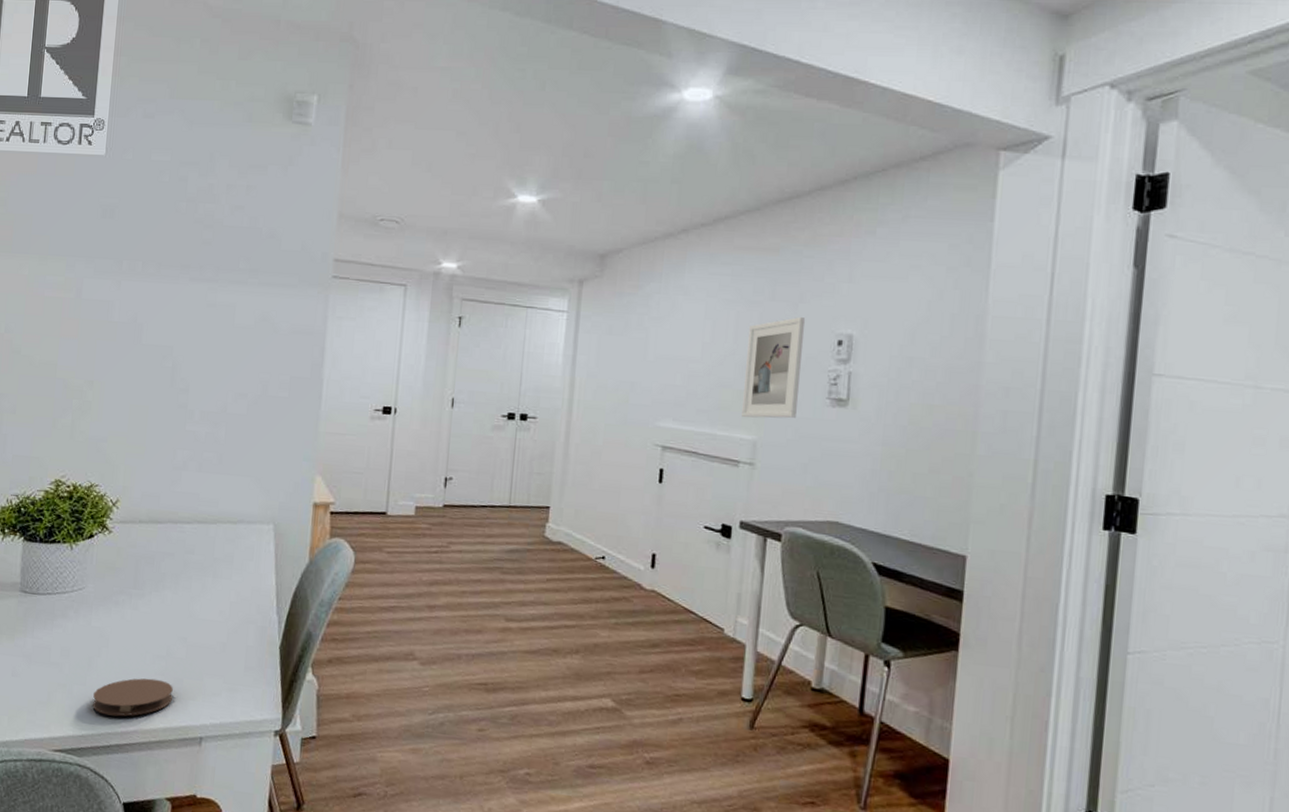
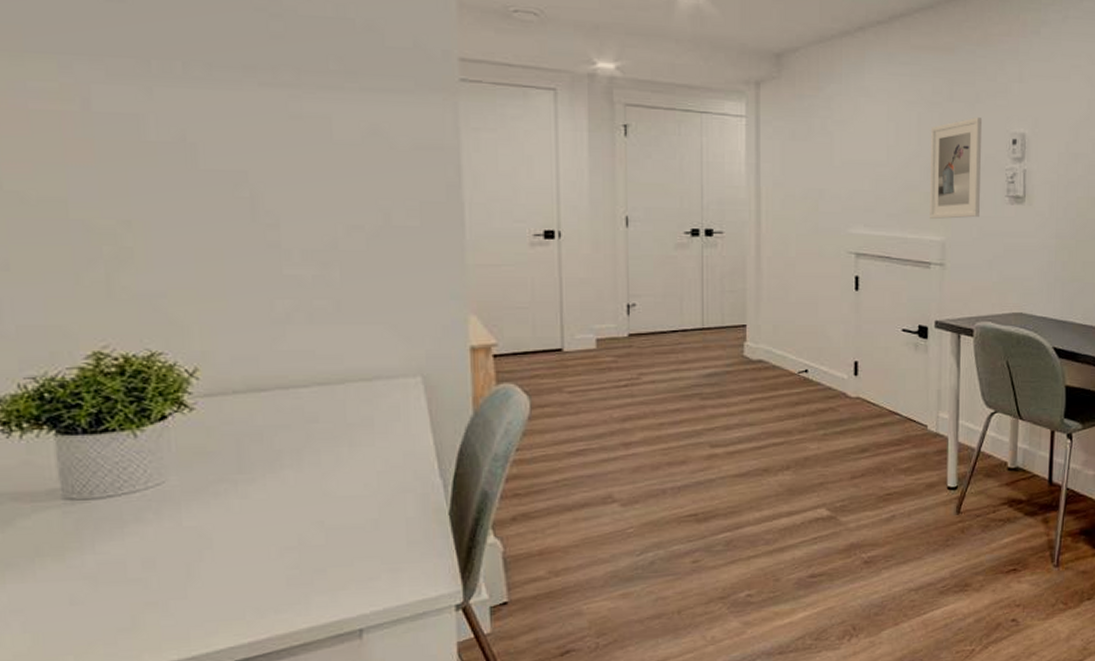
coaster: present [92,678,173,717] -> none [201,574,315,628]

